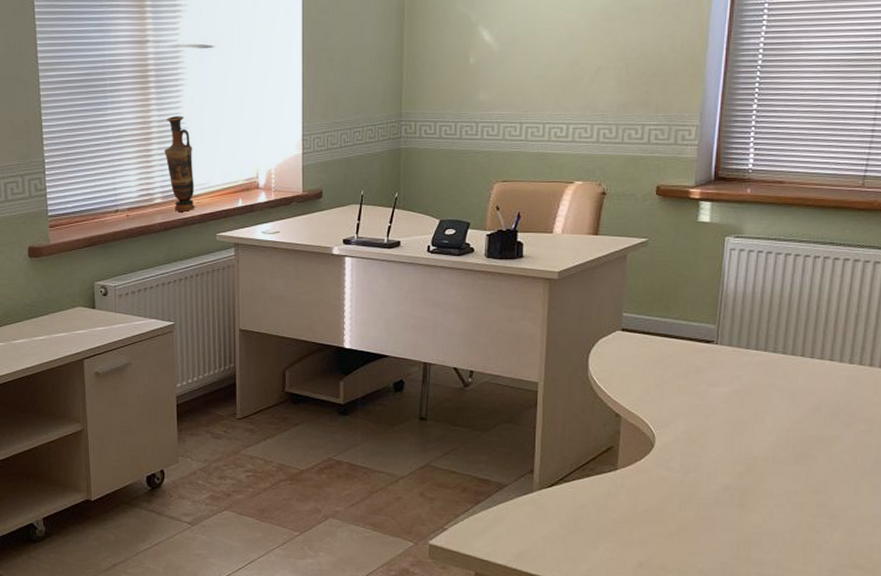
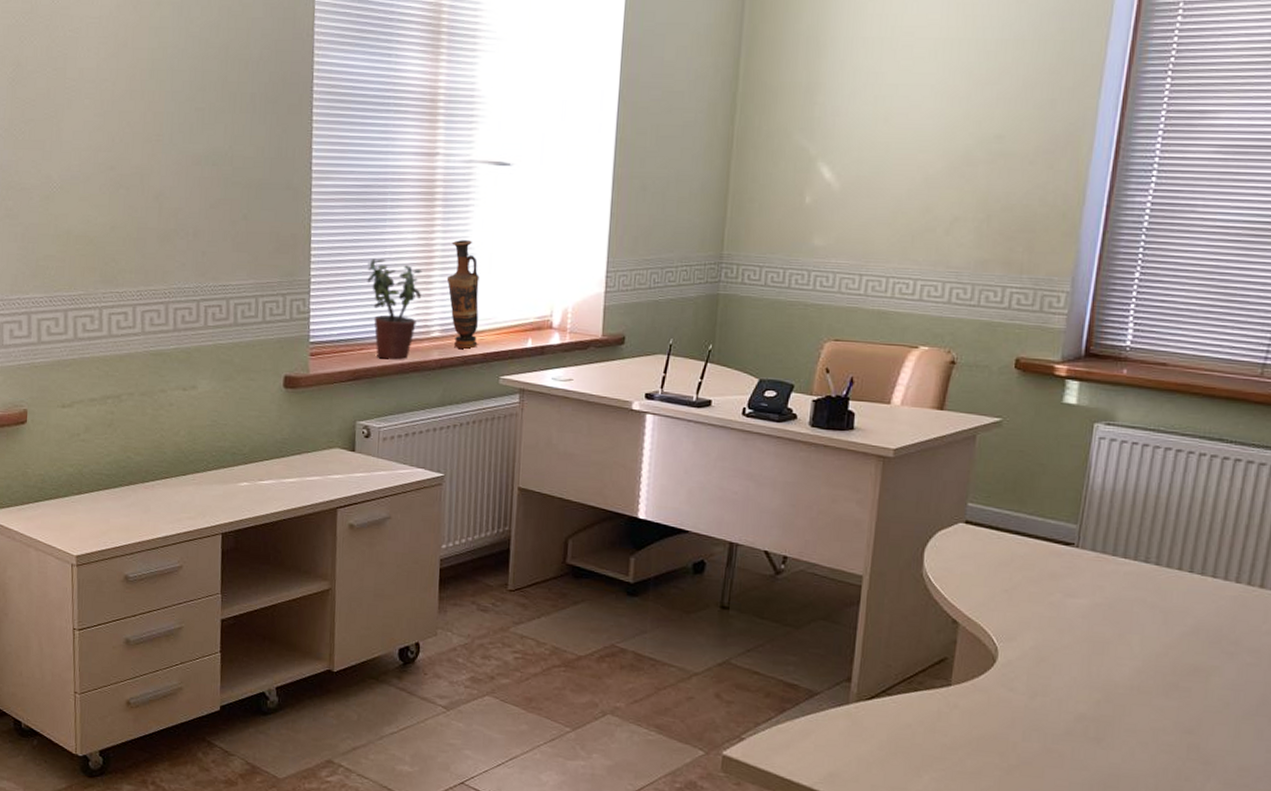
potted plant: none [94,137,142,227] -> present [367,258,422,361]

